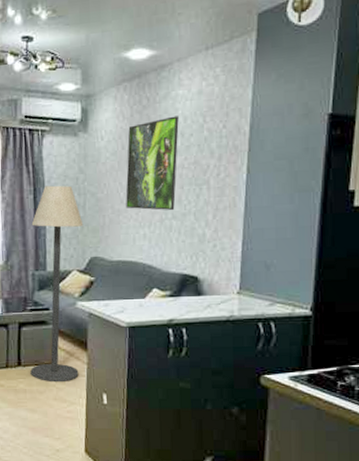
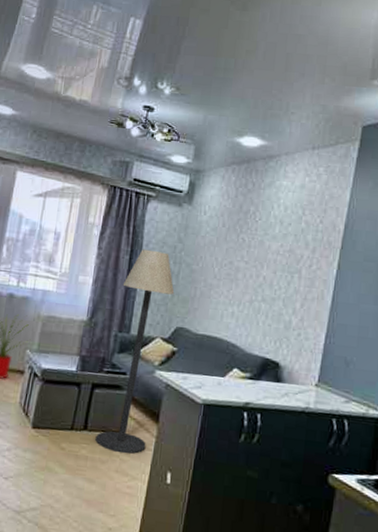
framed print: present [126,116,179,211] -> none [218,204,280,294]

